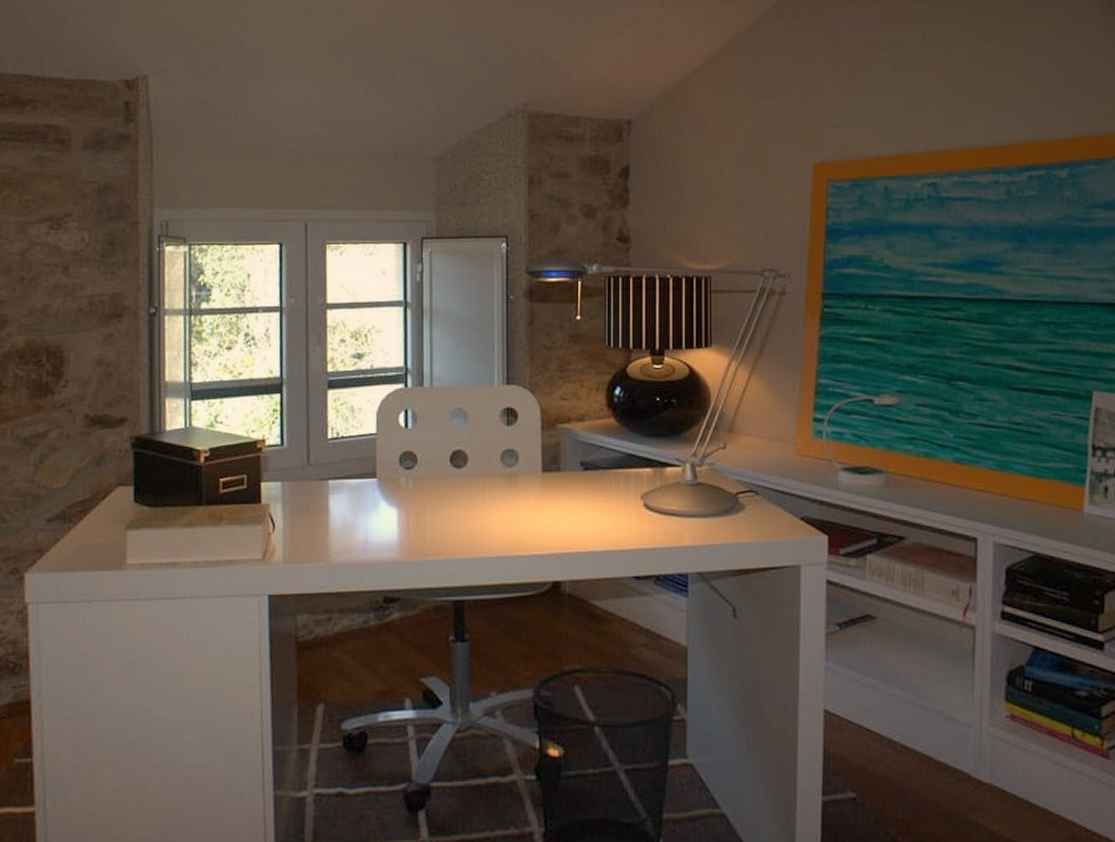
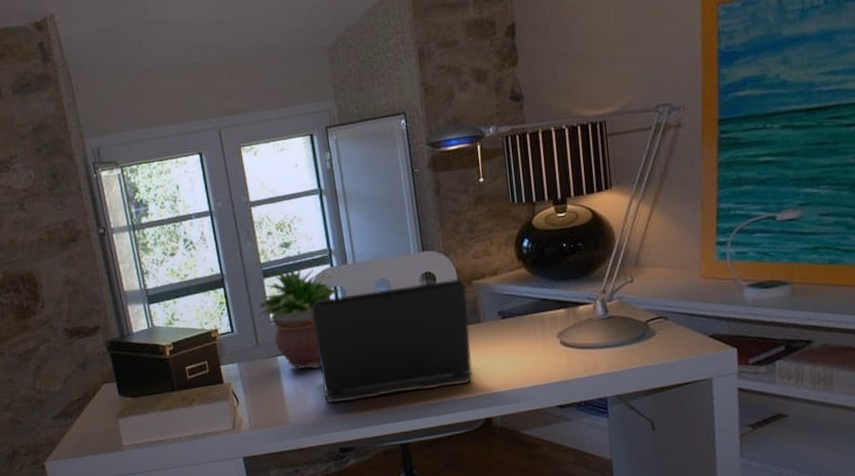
potted plant: none [315,376,412,499] -> present [259,261,341,369]
laptop computer: none [375,418,549,543] -> present [311,278,473,404]

